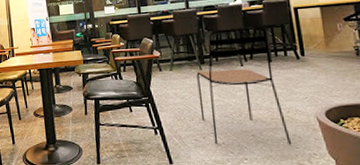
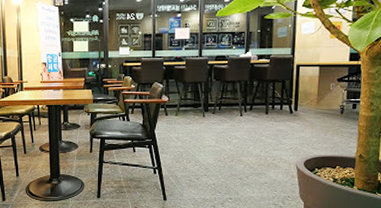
dining chair: present [196,27,292,145] -> none [198,80,272,188]

